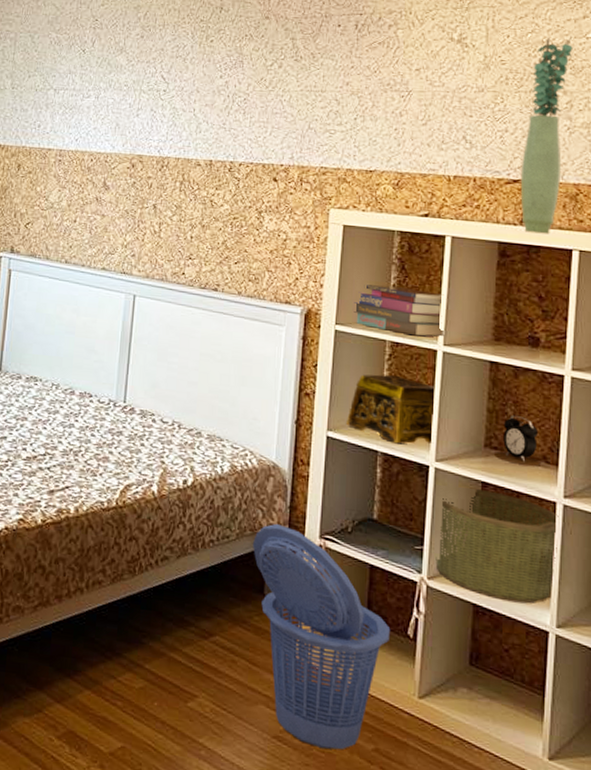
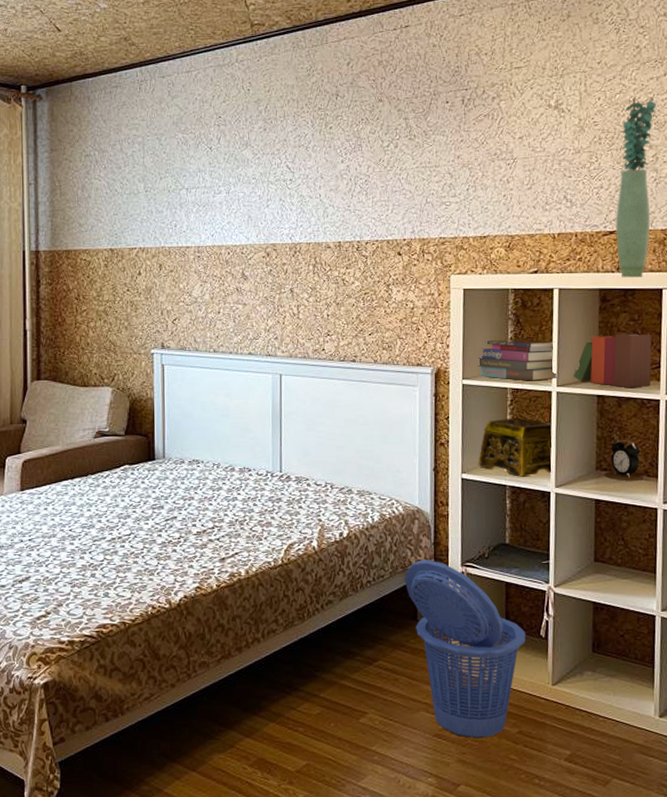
basket: present [435,489,559,603] -> none [560,506,660,596]
books: none [463,293,558,359] -> present [573,333,652,388]

